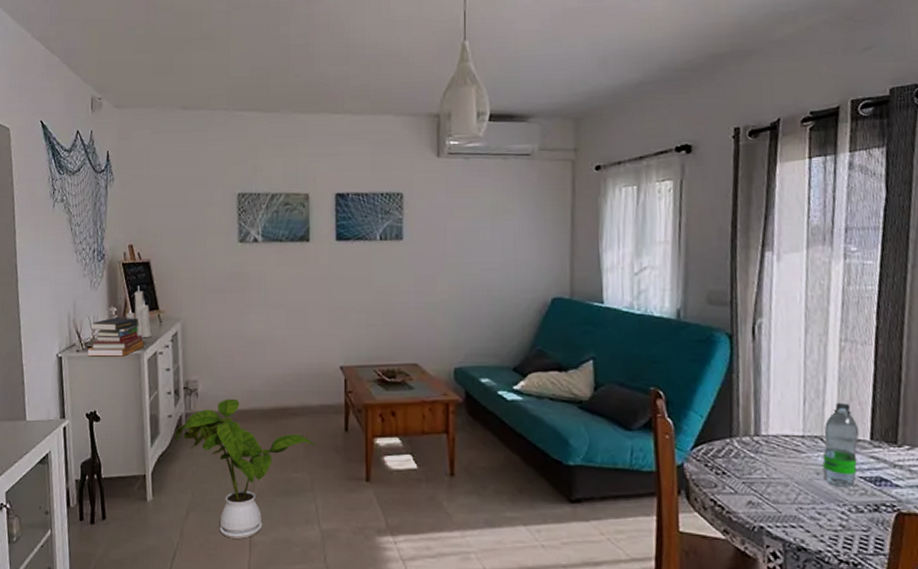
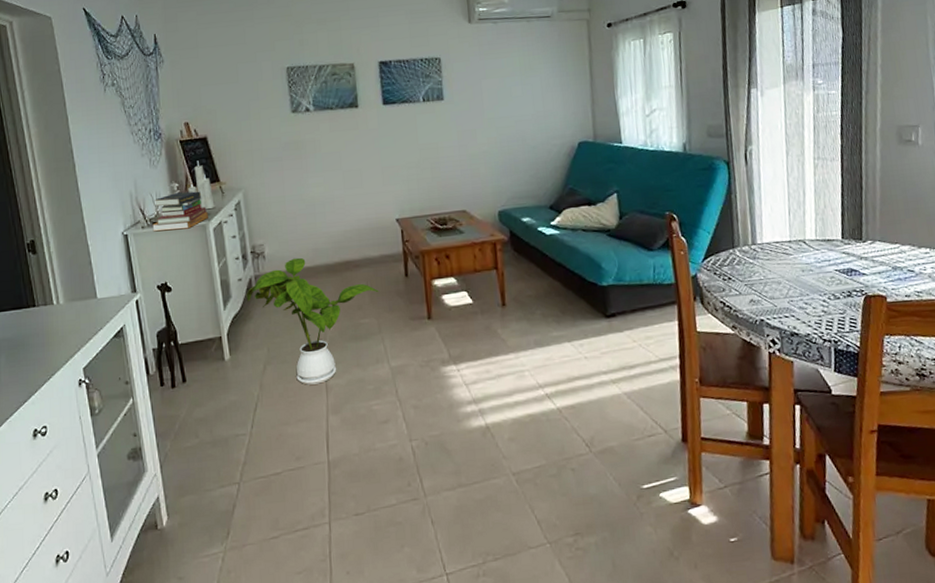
bottle: present [822,402,859,489] -> none [806,210,833,281]

